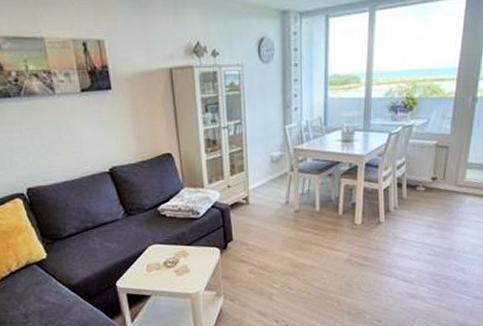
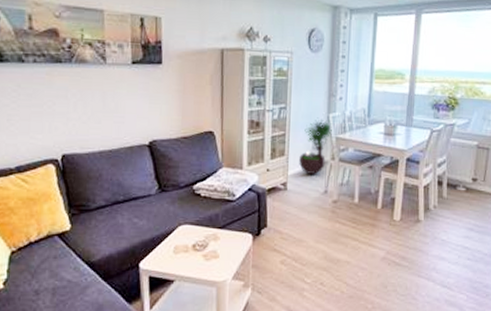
potted tree: none [259,130,289,187] -> present [299,117,332,174]

